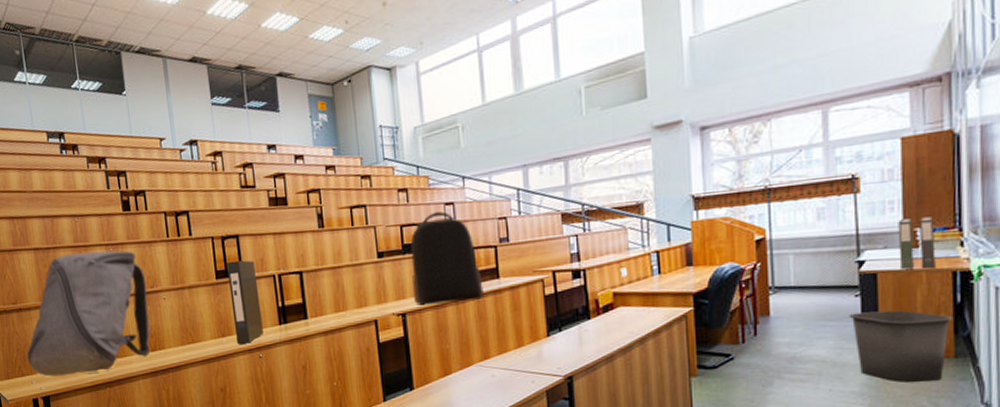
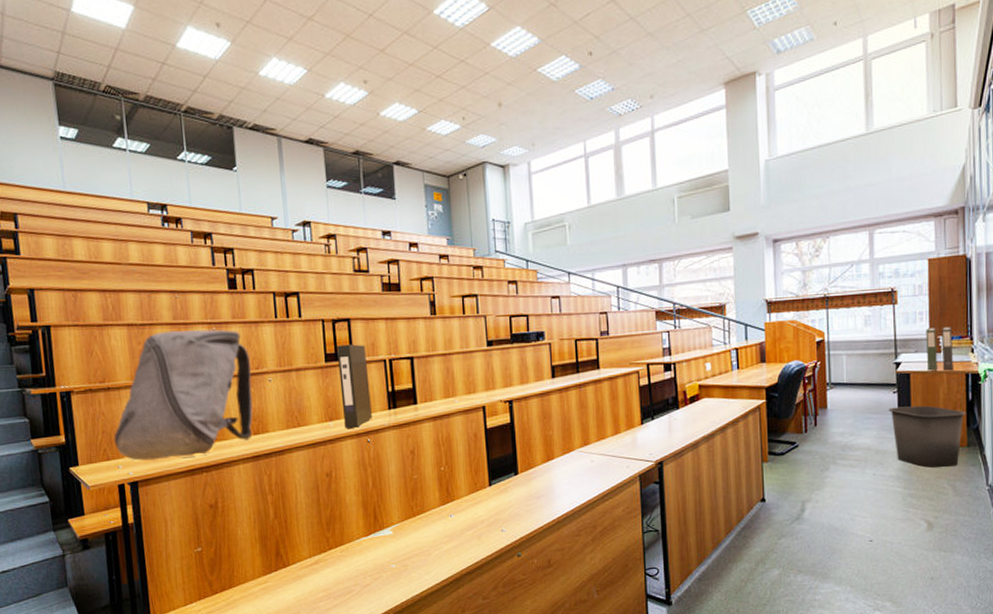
backpack: present [411,211,485,306] -> none [519,304,586,394]

